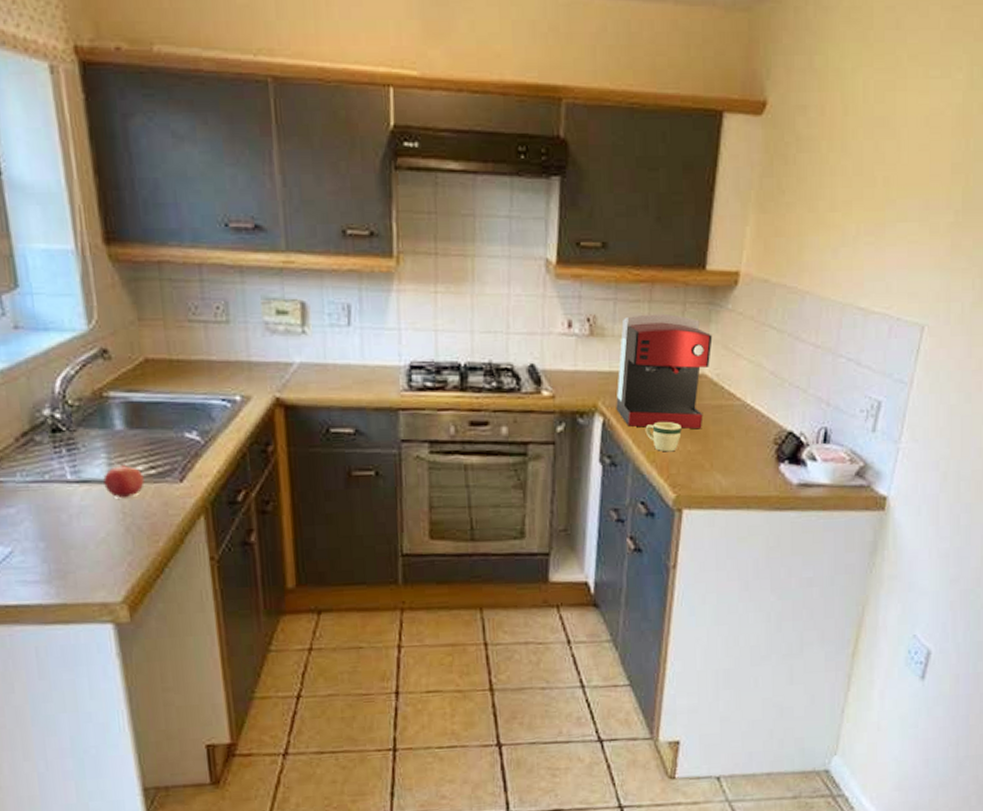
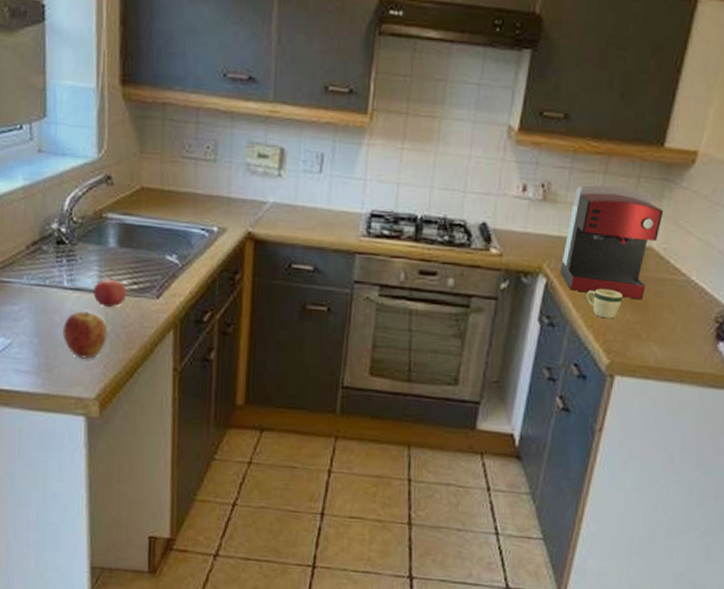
apple: none [72,505,128,559] -> present [63,311,108,359]

